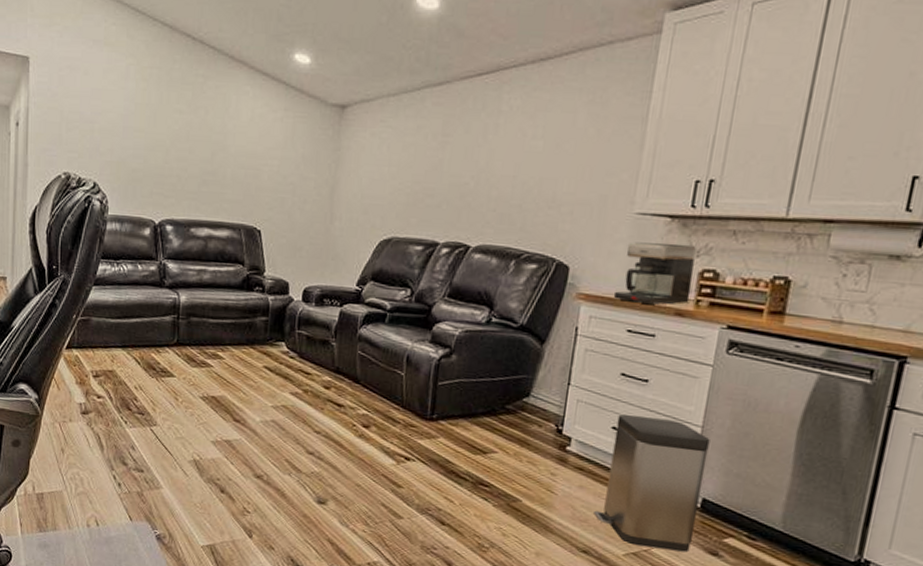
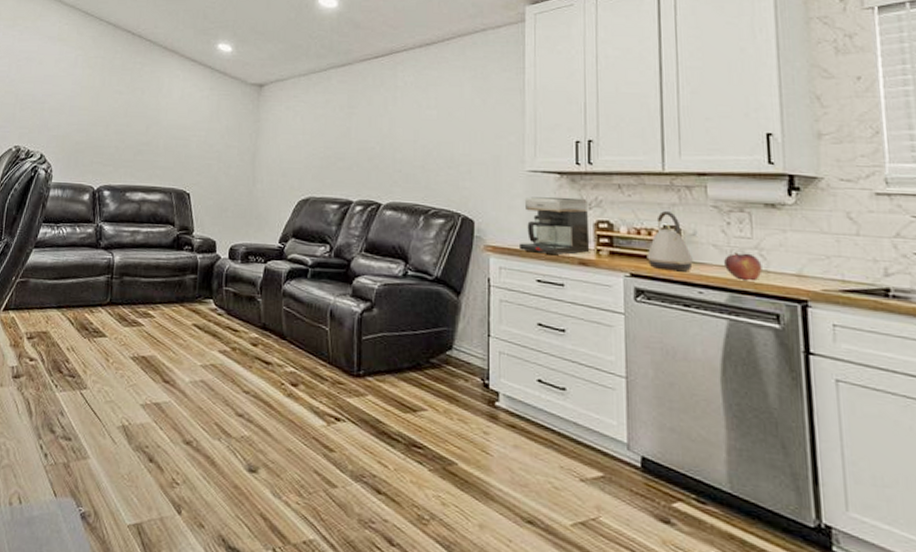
pedal bin: present [593,414,710,552] -> none [533,366,640,520]
kettle: none [748,261,798,326] -> present [646,211,693,272]
fruit: none [829,306,870,337] -> present [724,252,763,282]

